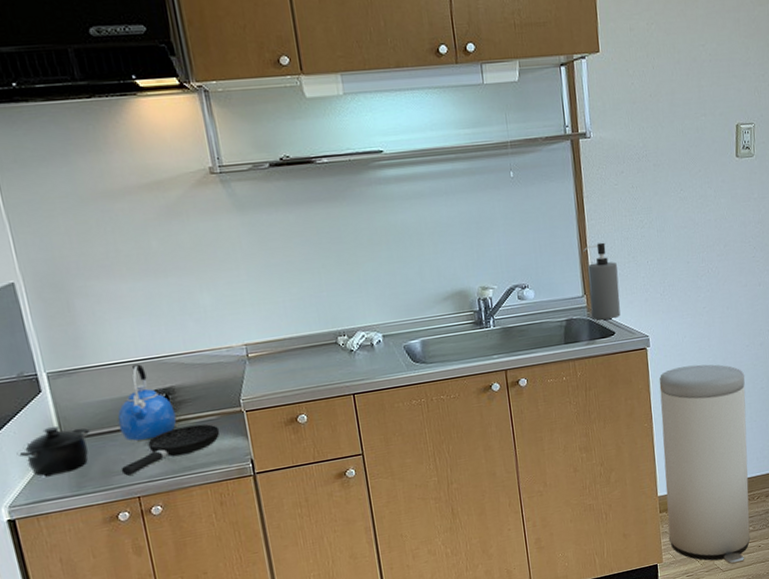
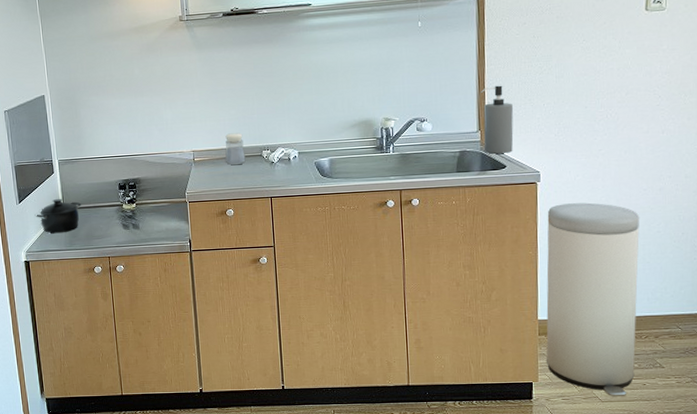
kettle: present [117,364,177,441] -> none [100,159,140,215]
frying pan: present [121,424,220,476] -> none [99,208,169,240]
salt shaker: none [287,316,317,359] -> present [224,132,246,166]

